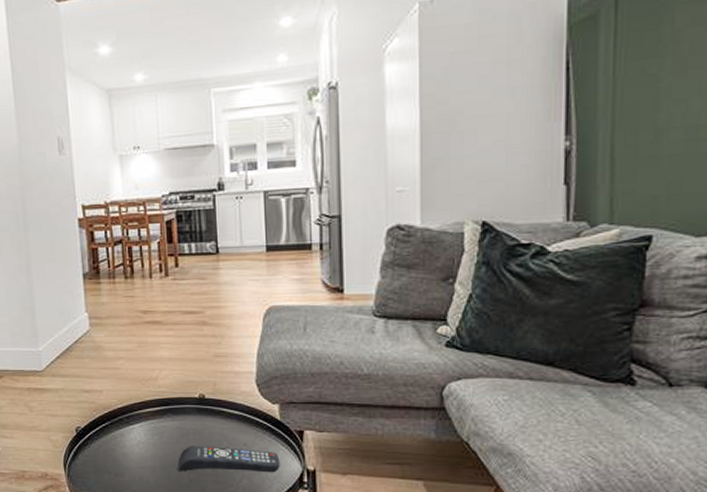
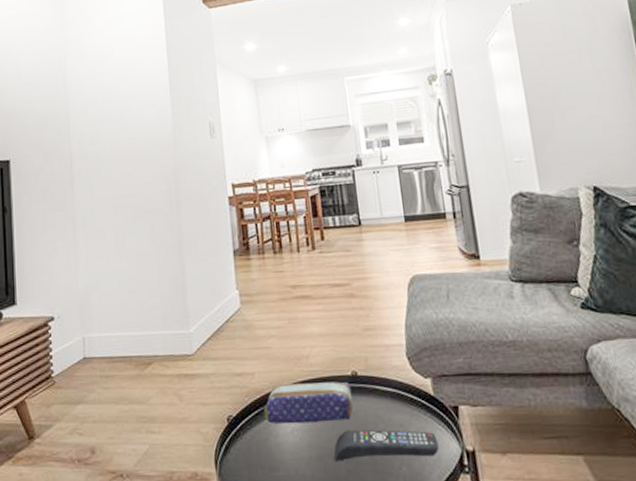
pencil case: none [111,401,199,438] -> present [263,381,353,424]

